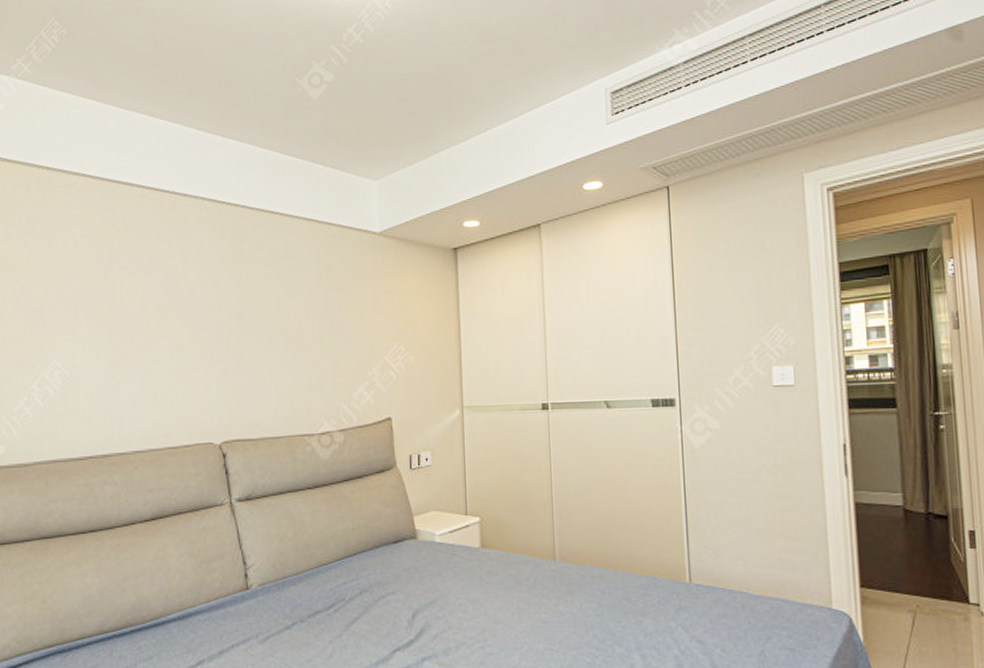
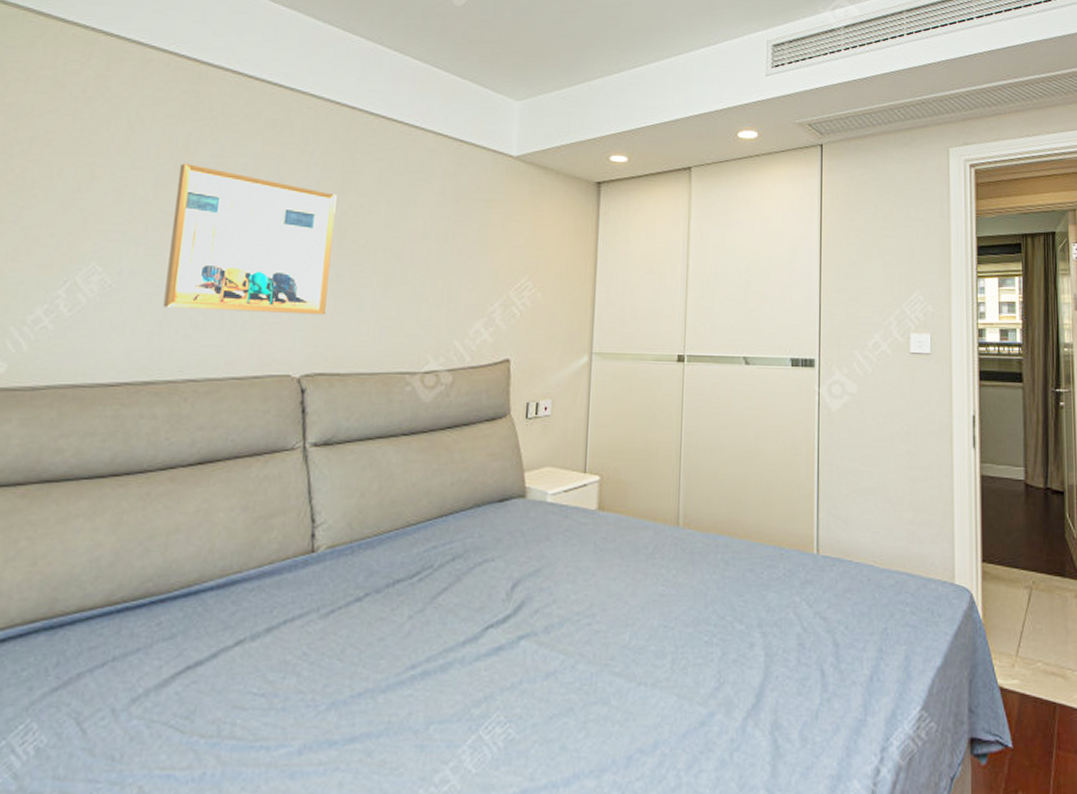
wall art: none [107,270,234,393] -> present [163,163,337,315]

